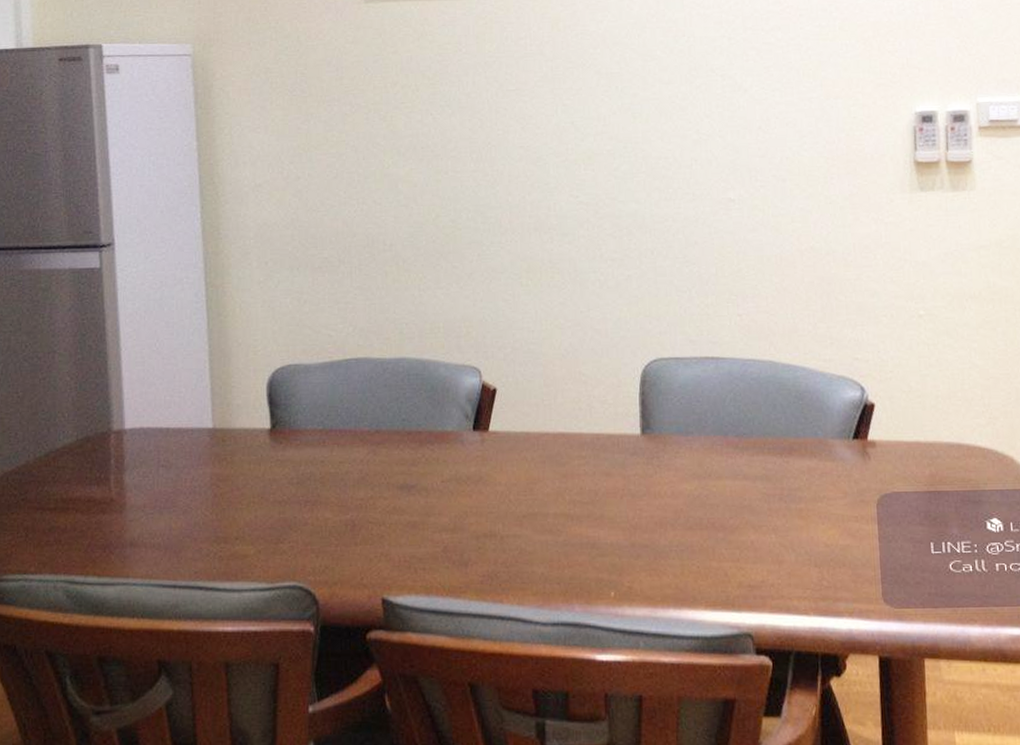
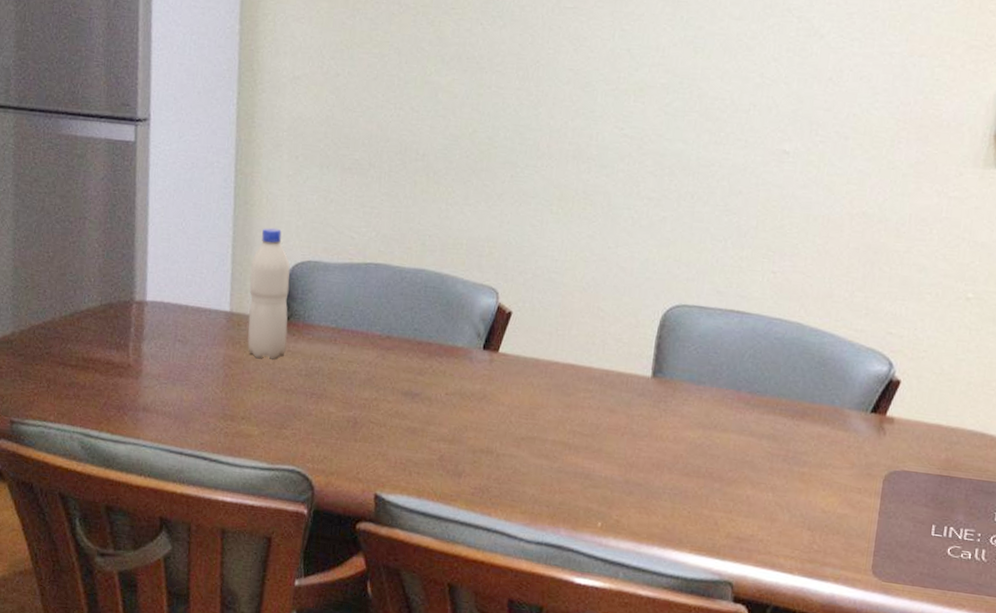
water bottle: none [230,336,275,473] -> present [247,227,290,360]

